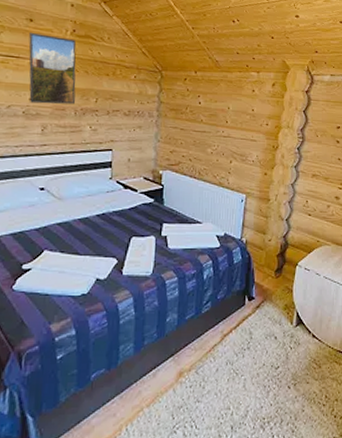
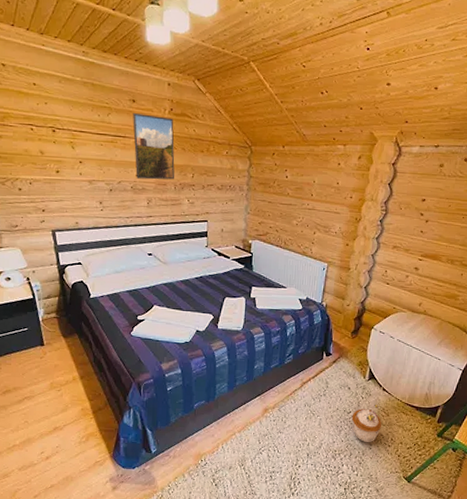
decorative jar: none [280,354,314,404] -> present [351,404,382,443]

